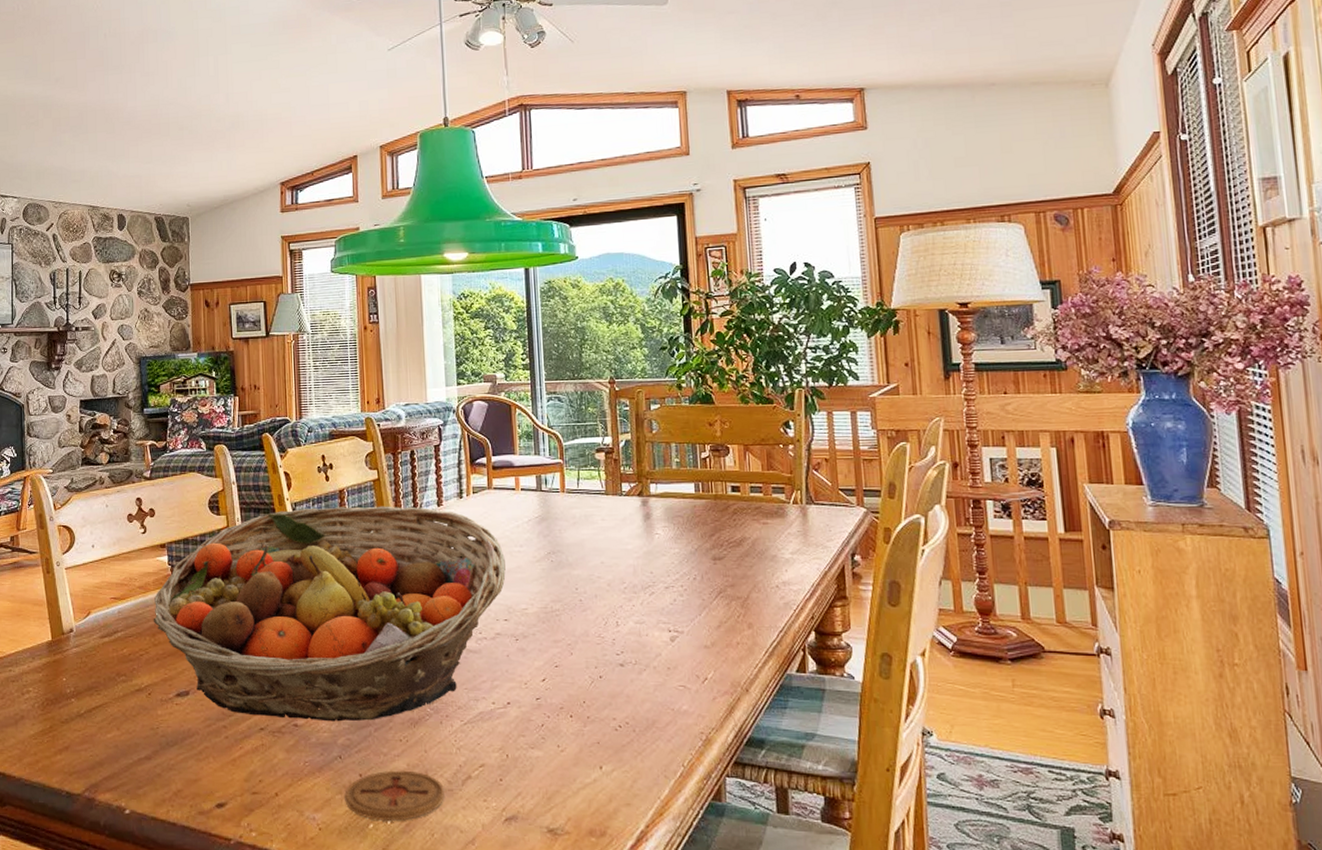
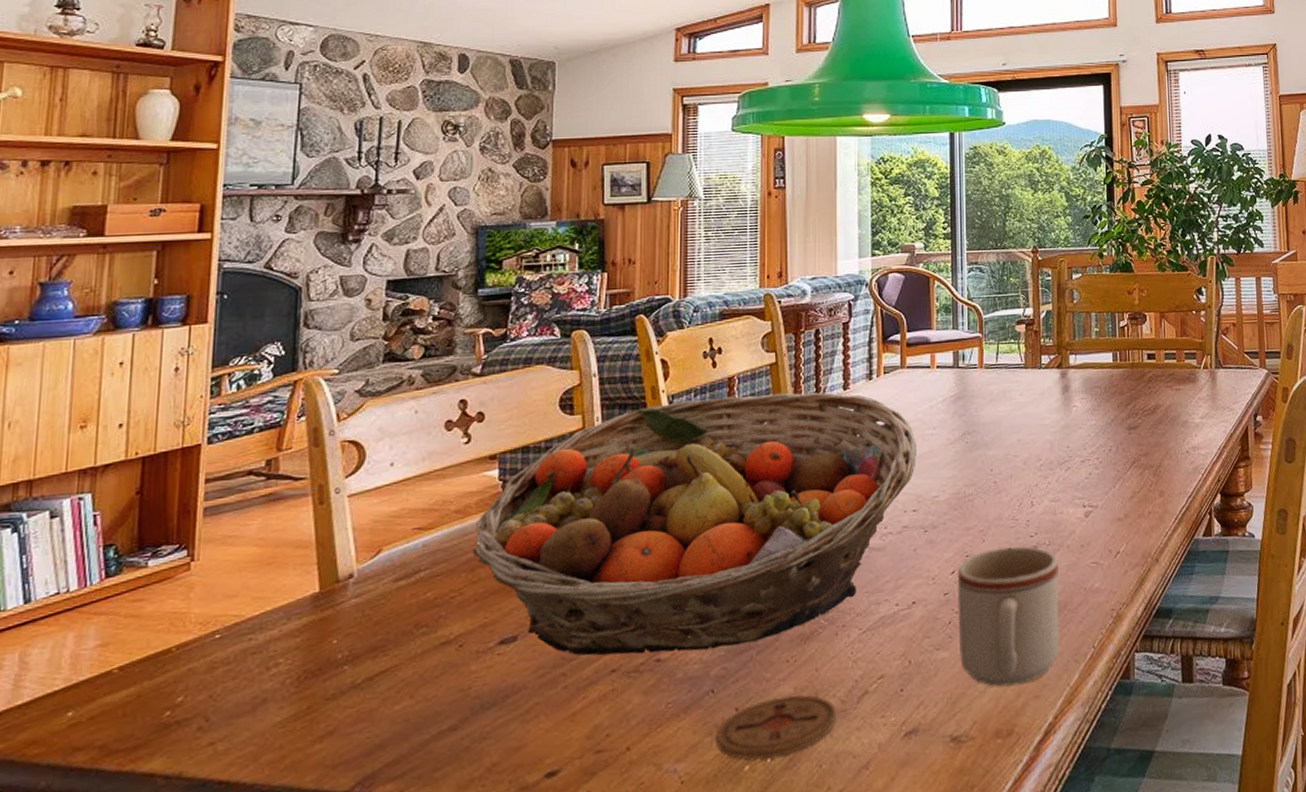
mug: none [547,662,649,791] -> present [957,546,1060,687]

